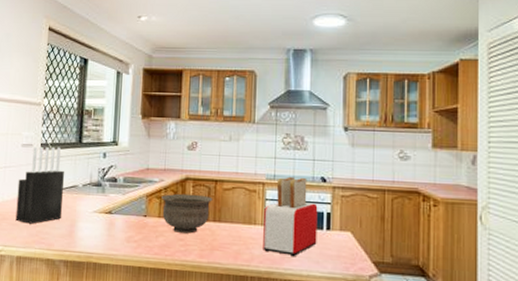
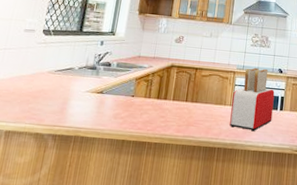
knife block: present [15,146,65,224] -> none [9,32,64,101]
bowl: present [161,193,213,234] -> none [148,78,193,112]

